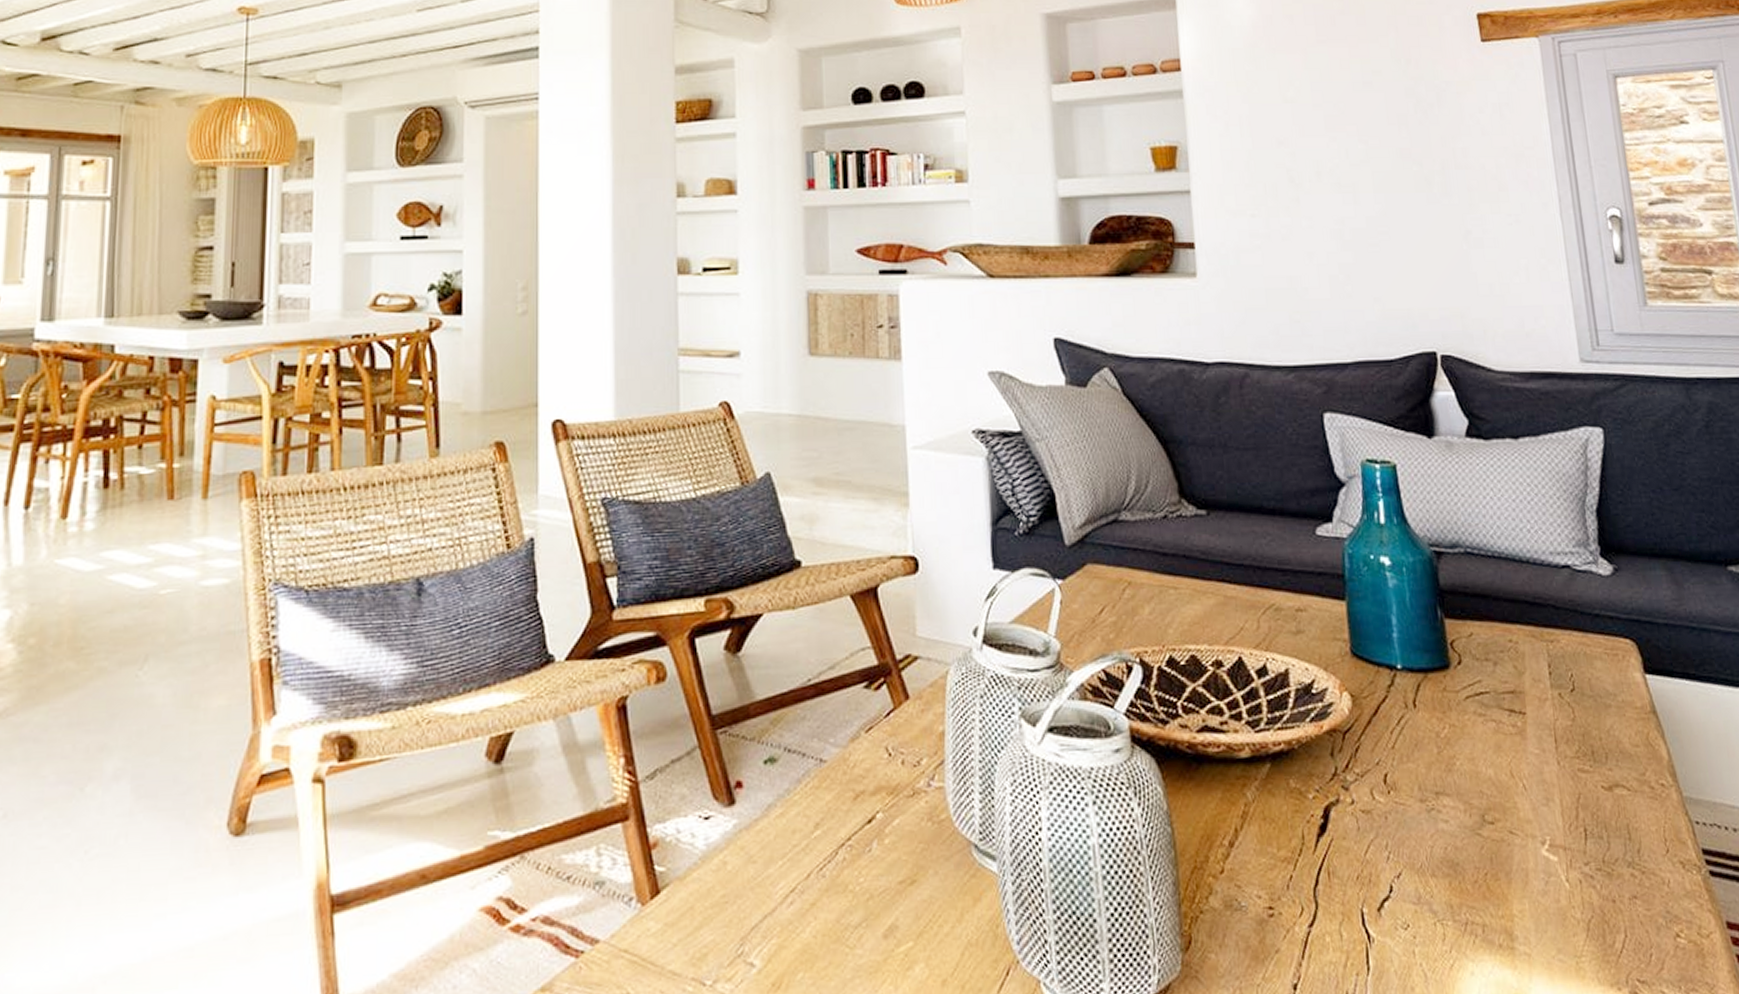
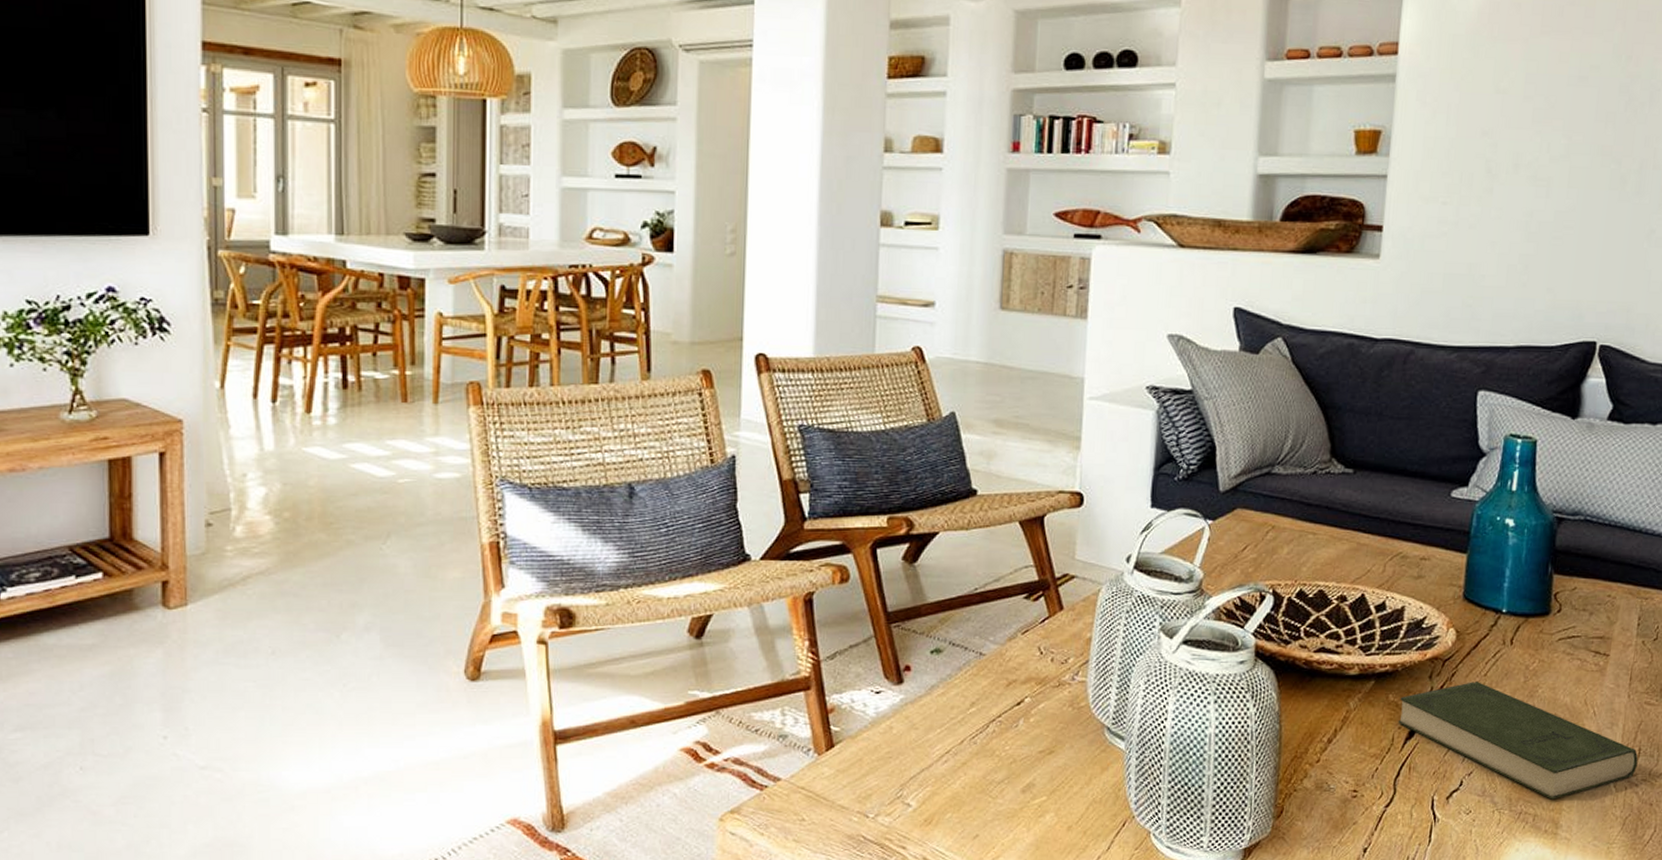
book: none [1302,756,1588,903] -> present [1398,682,1638,800]

